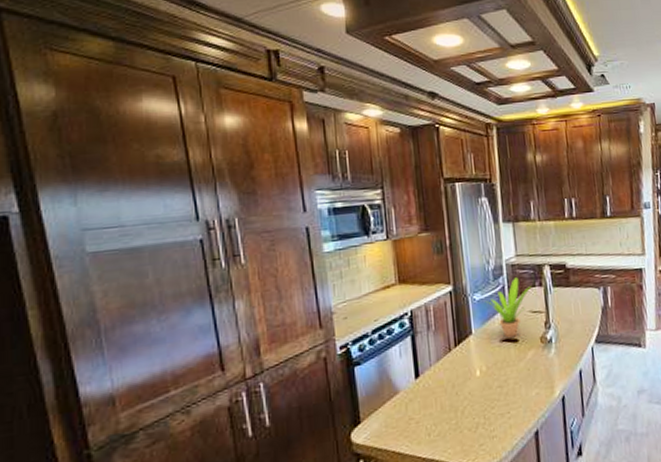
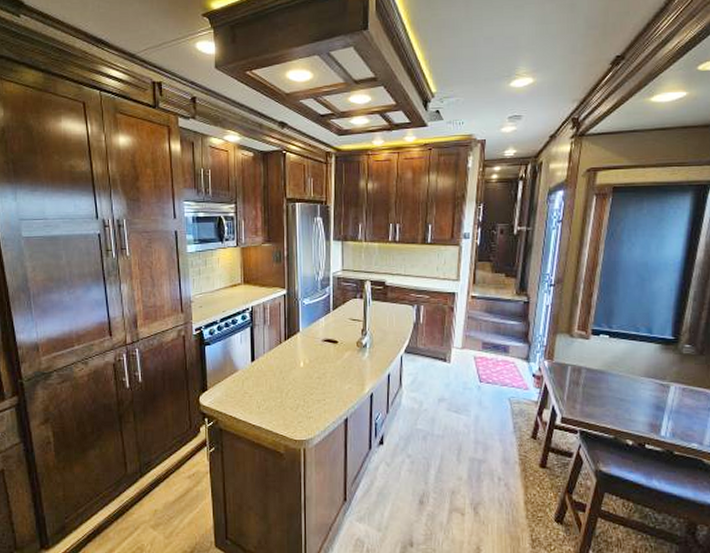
potted plant: present [485,277,532,338] -> none [312,289,353,339]

